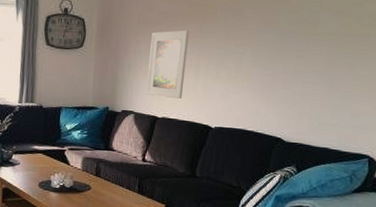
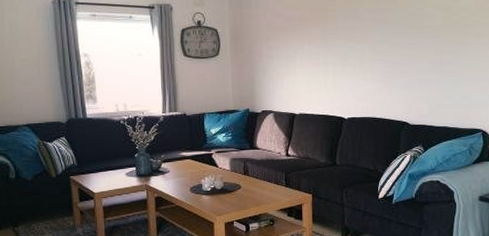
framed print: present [146,29,189,98] -> none [281,32,316,95]

